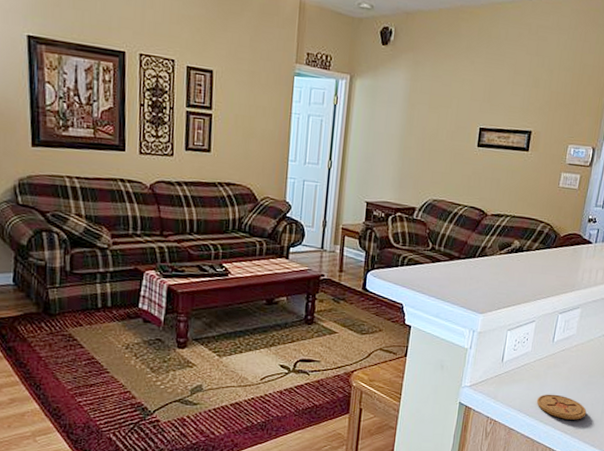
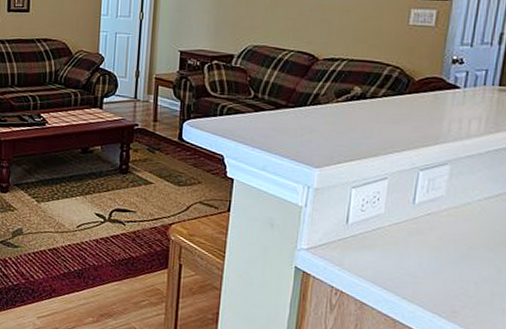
coaster: present [537,394,587,420] -> none [397,265,469,301]

